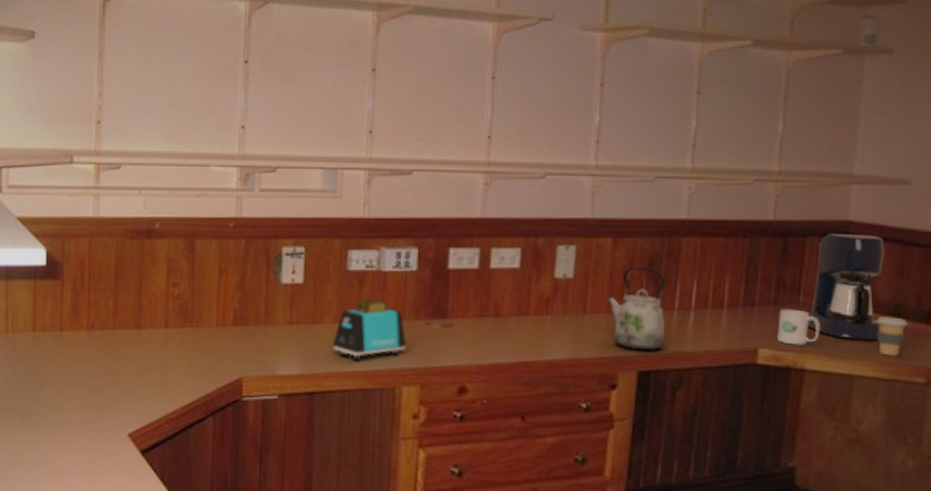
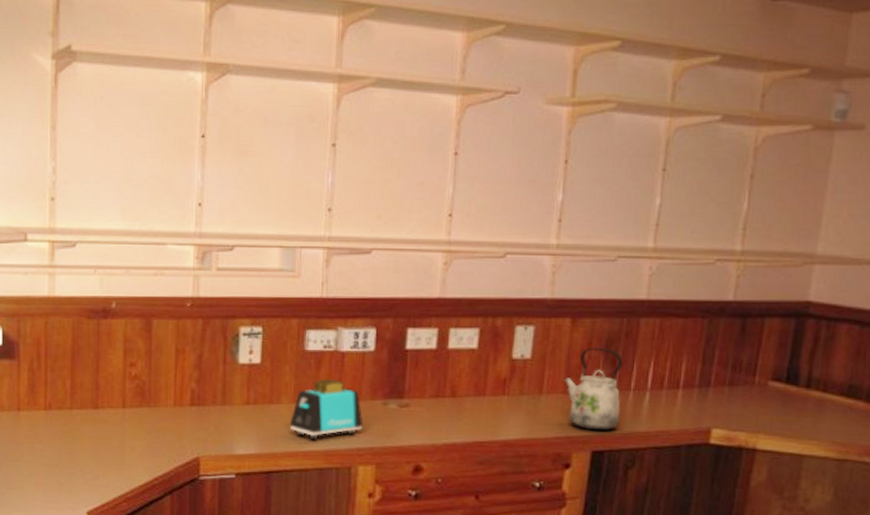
mug: present [777,309,820,345] -> none [731,390,774,426]
coffee maker: present [807,233,886,341] -> none [761,313,843,421]
coffee cup: present [876,317,909,356] -> none [829,397,862,436]

